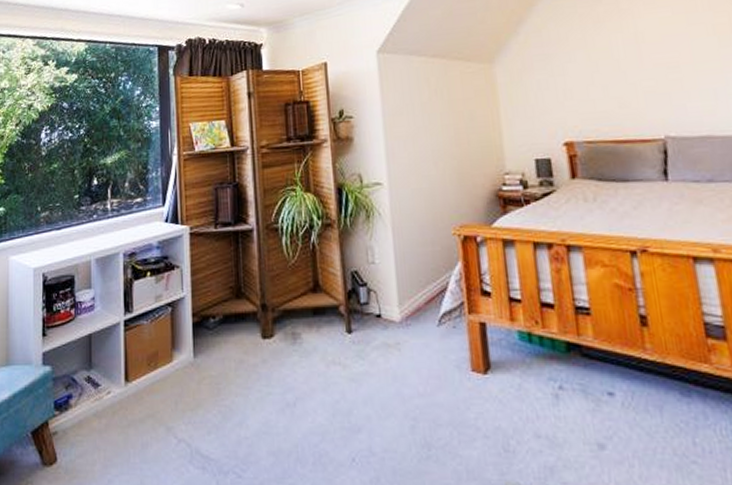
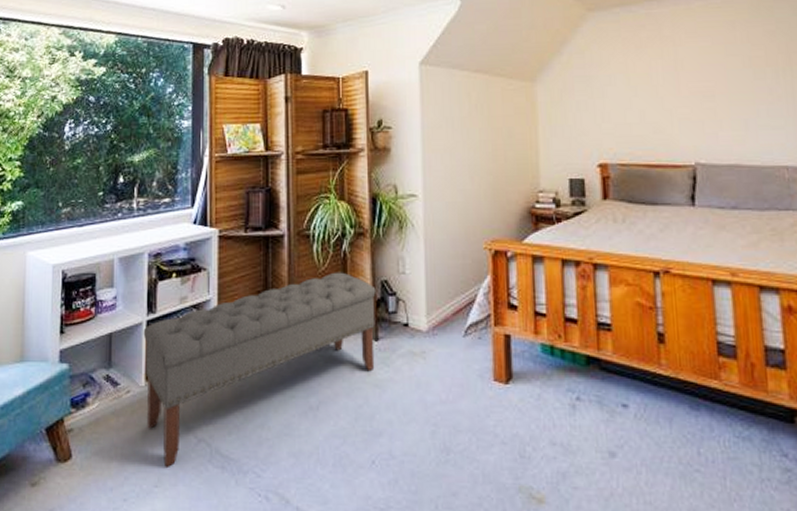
bench: none [121,264,350,469] -> present [143,272,376,467]

